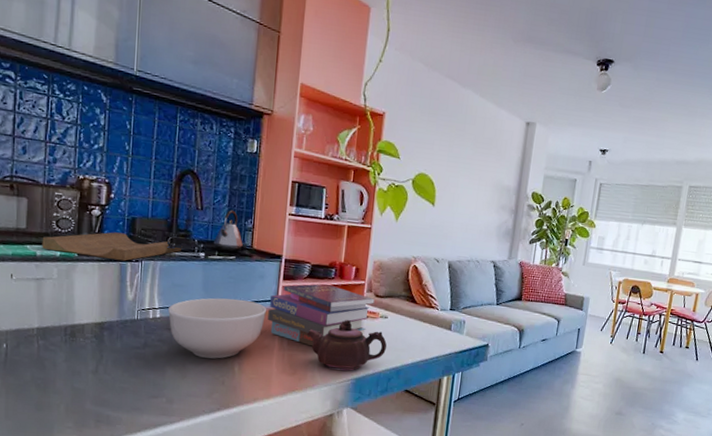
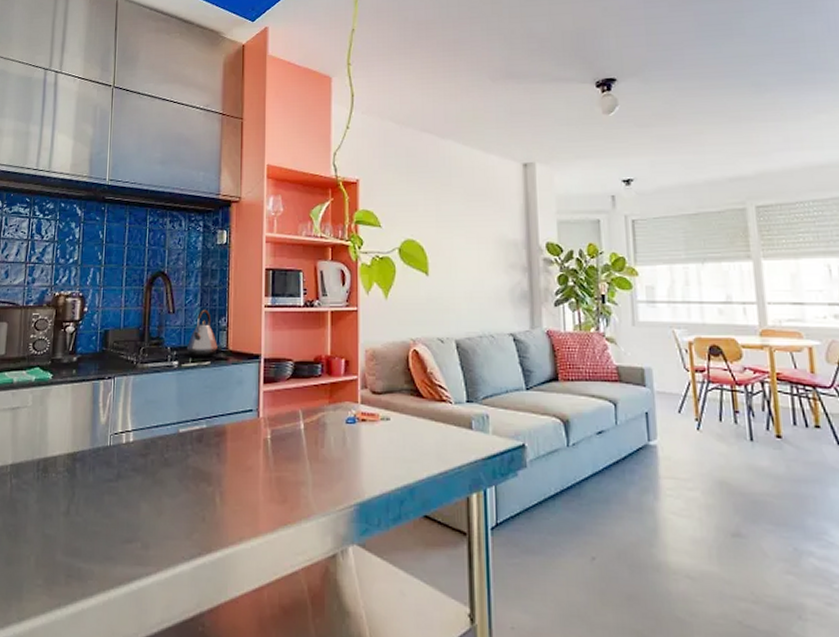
cutting board: present [42,232,183,261] -> none [18,348,155,380]
bowl: present [168,298,267,359] -> none [142,411,248,488]
books: present [268,283,375,346] -> none [249,383,371,464]
teapot: present [307,320,387,371] -> none [296,426,393,494]

